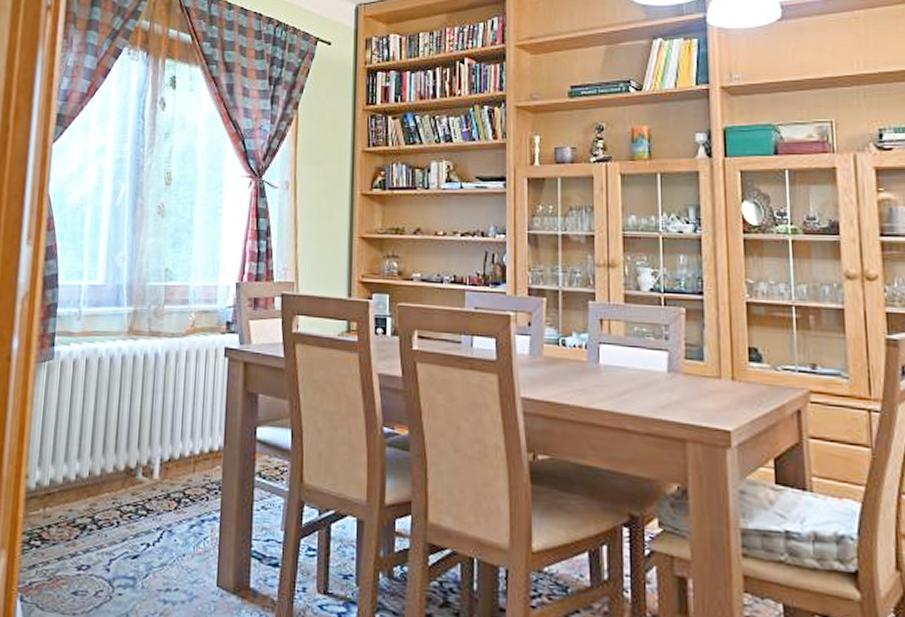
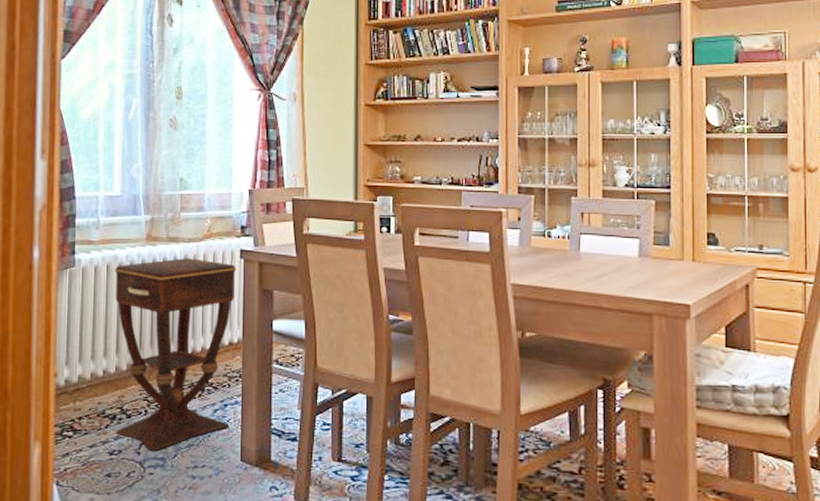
side table: none [84,354,220,569] -> present [114,258,236,451]

